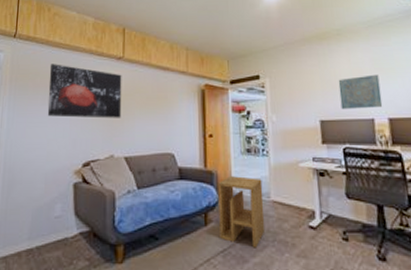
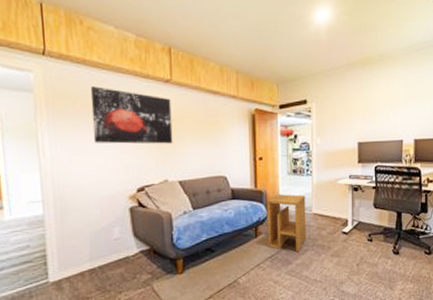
wall art: present [338,74,383,109] -> none [376,99,411,132]

